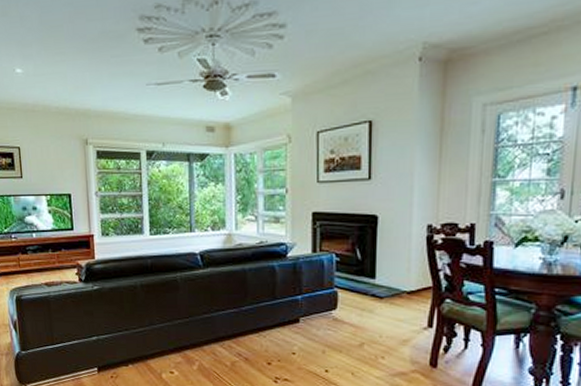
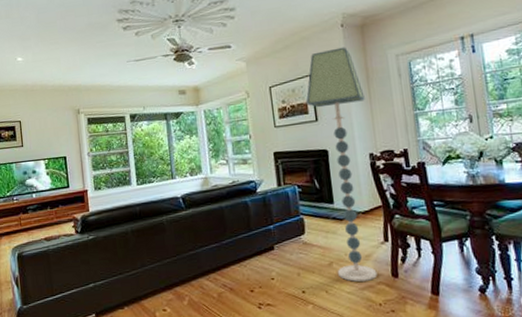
floor lamp: none [359,88,434,369] -> present [306,47,377,283]

